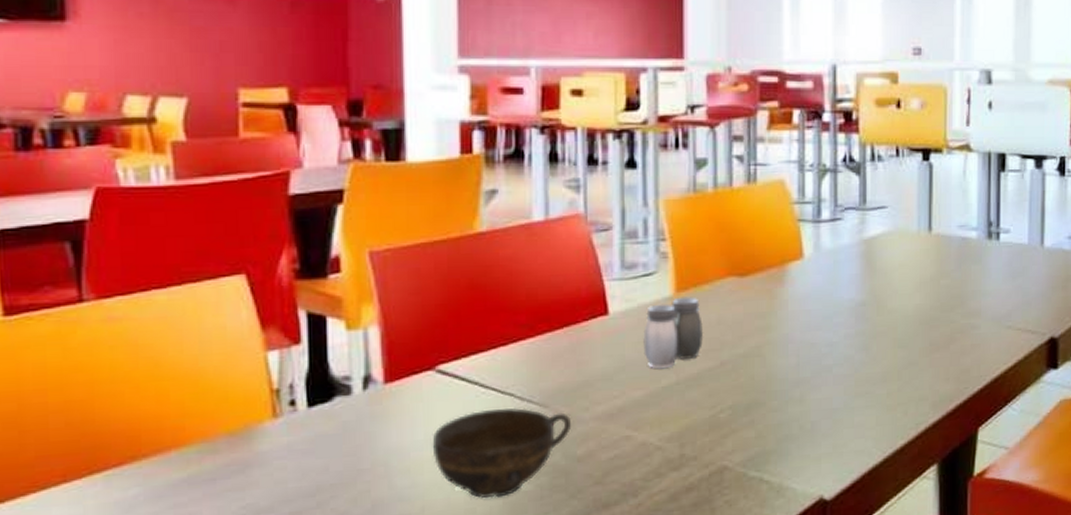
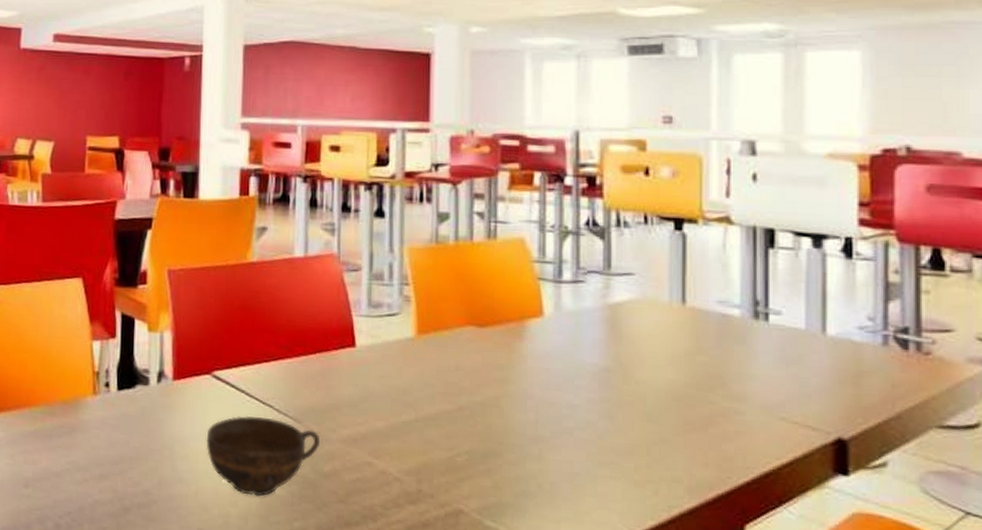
salt and pepper shaker: present [643,296,704,369] -> none [386,339,443,405]

